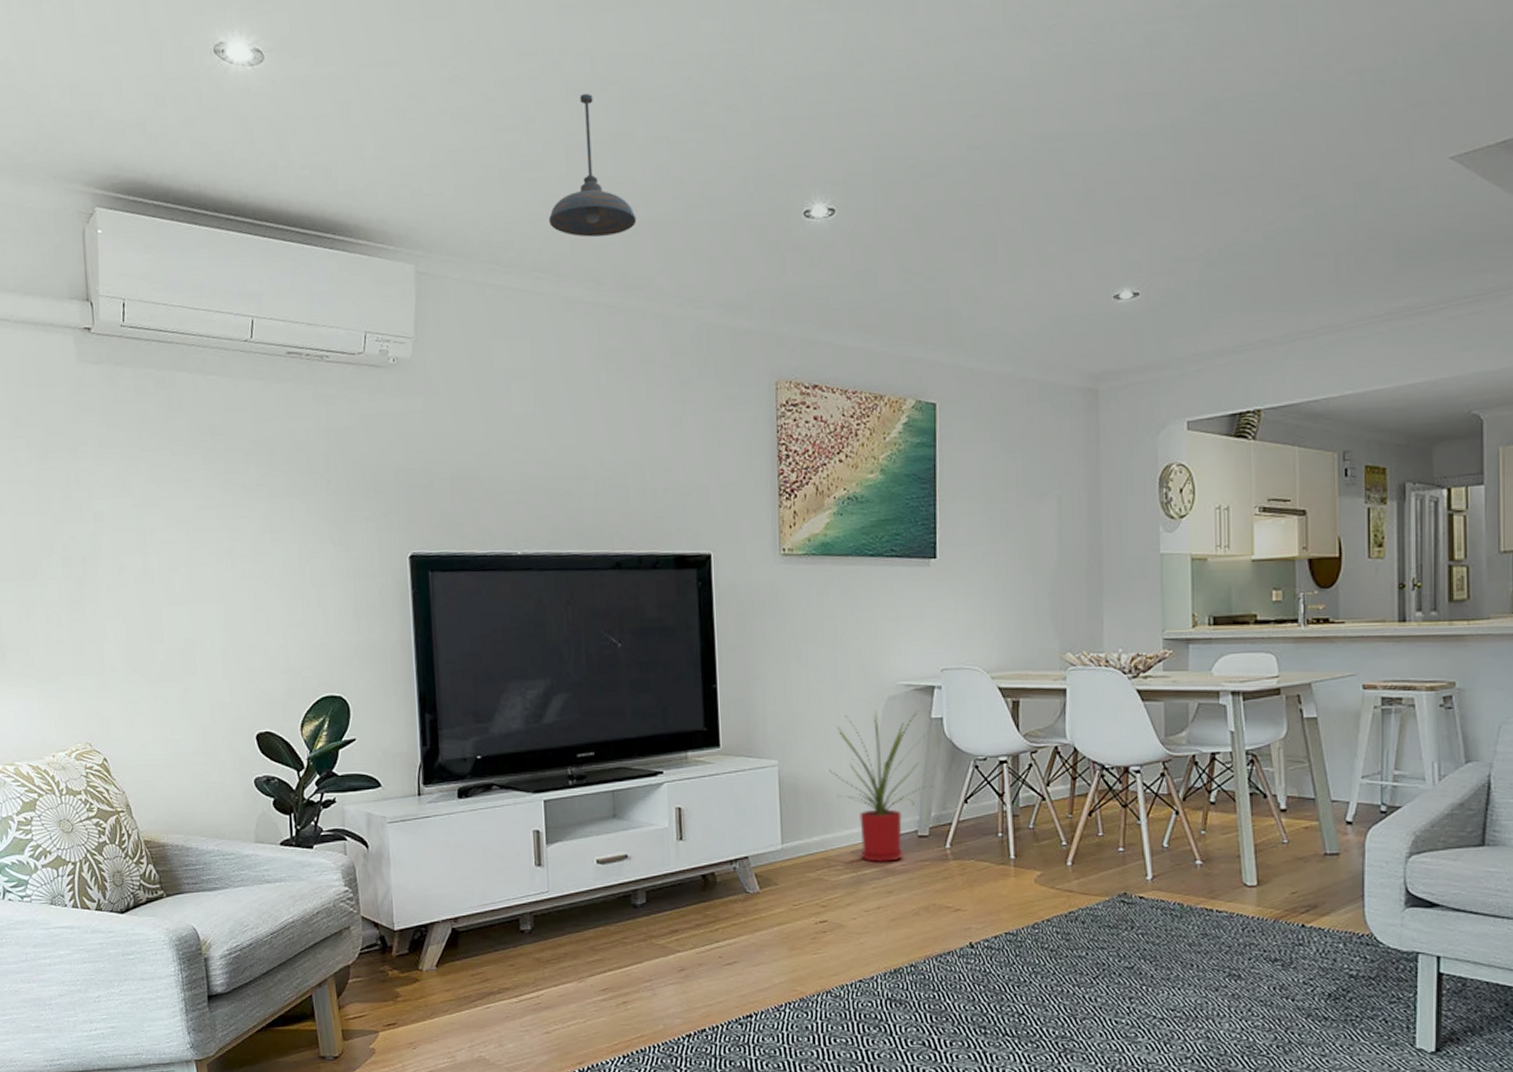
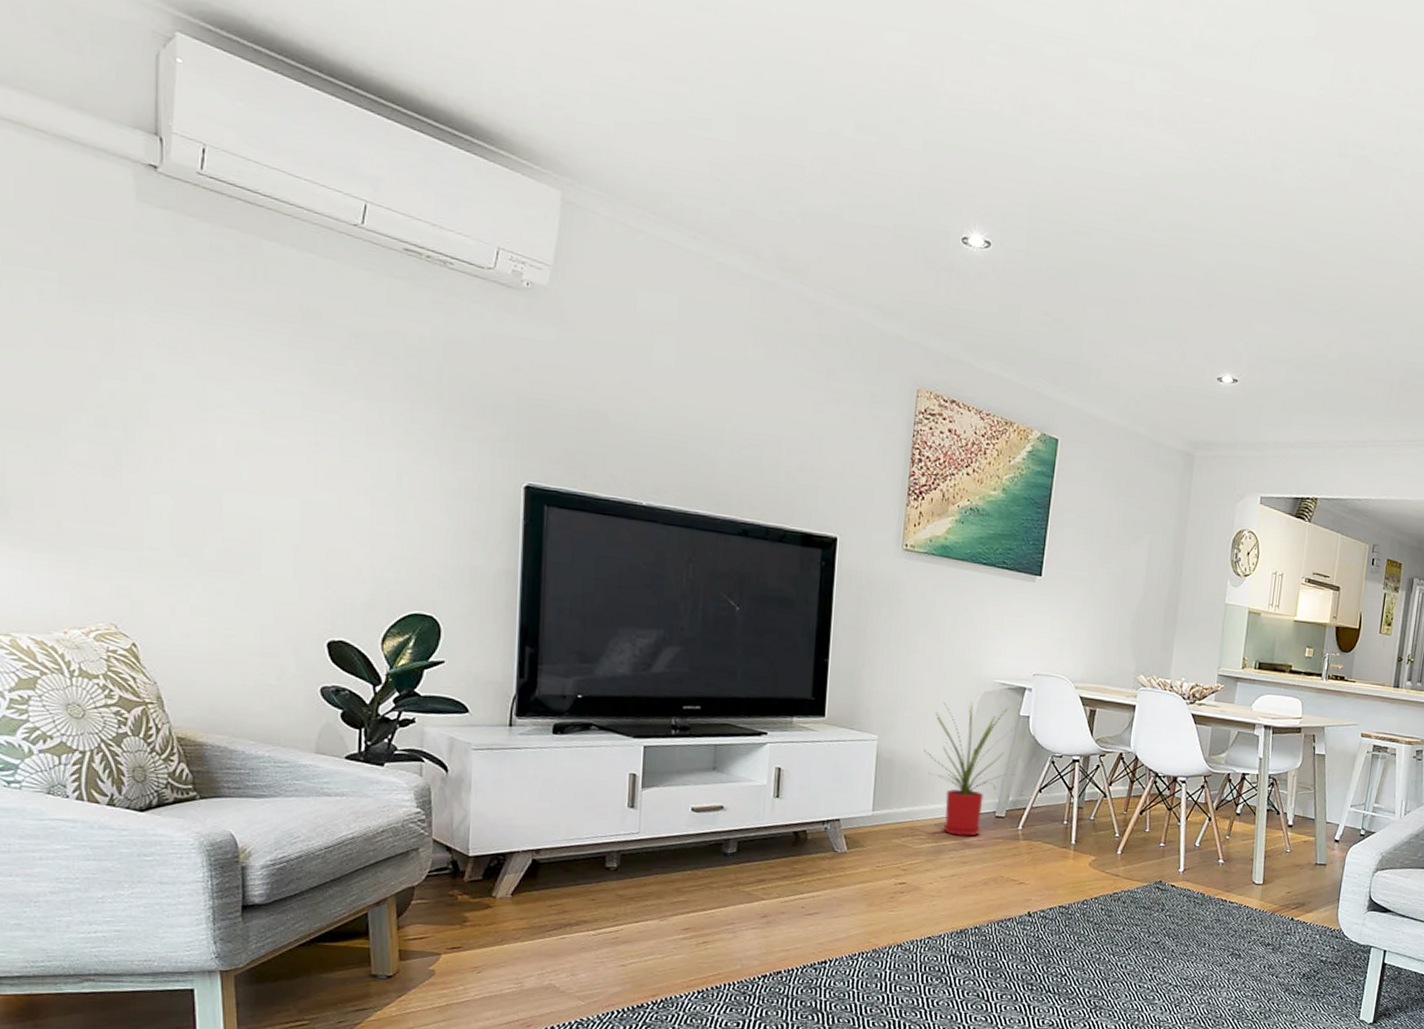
pendant light: present [549,94,637,237] -> none [712,66,801,214]

